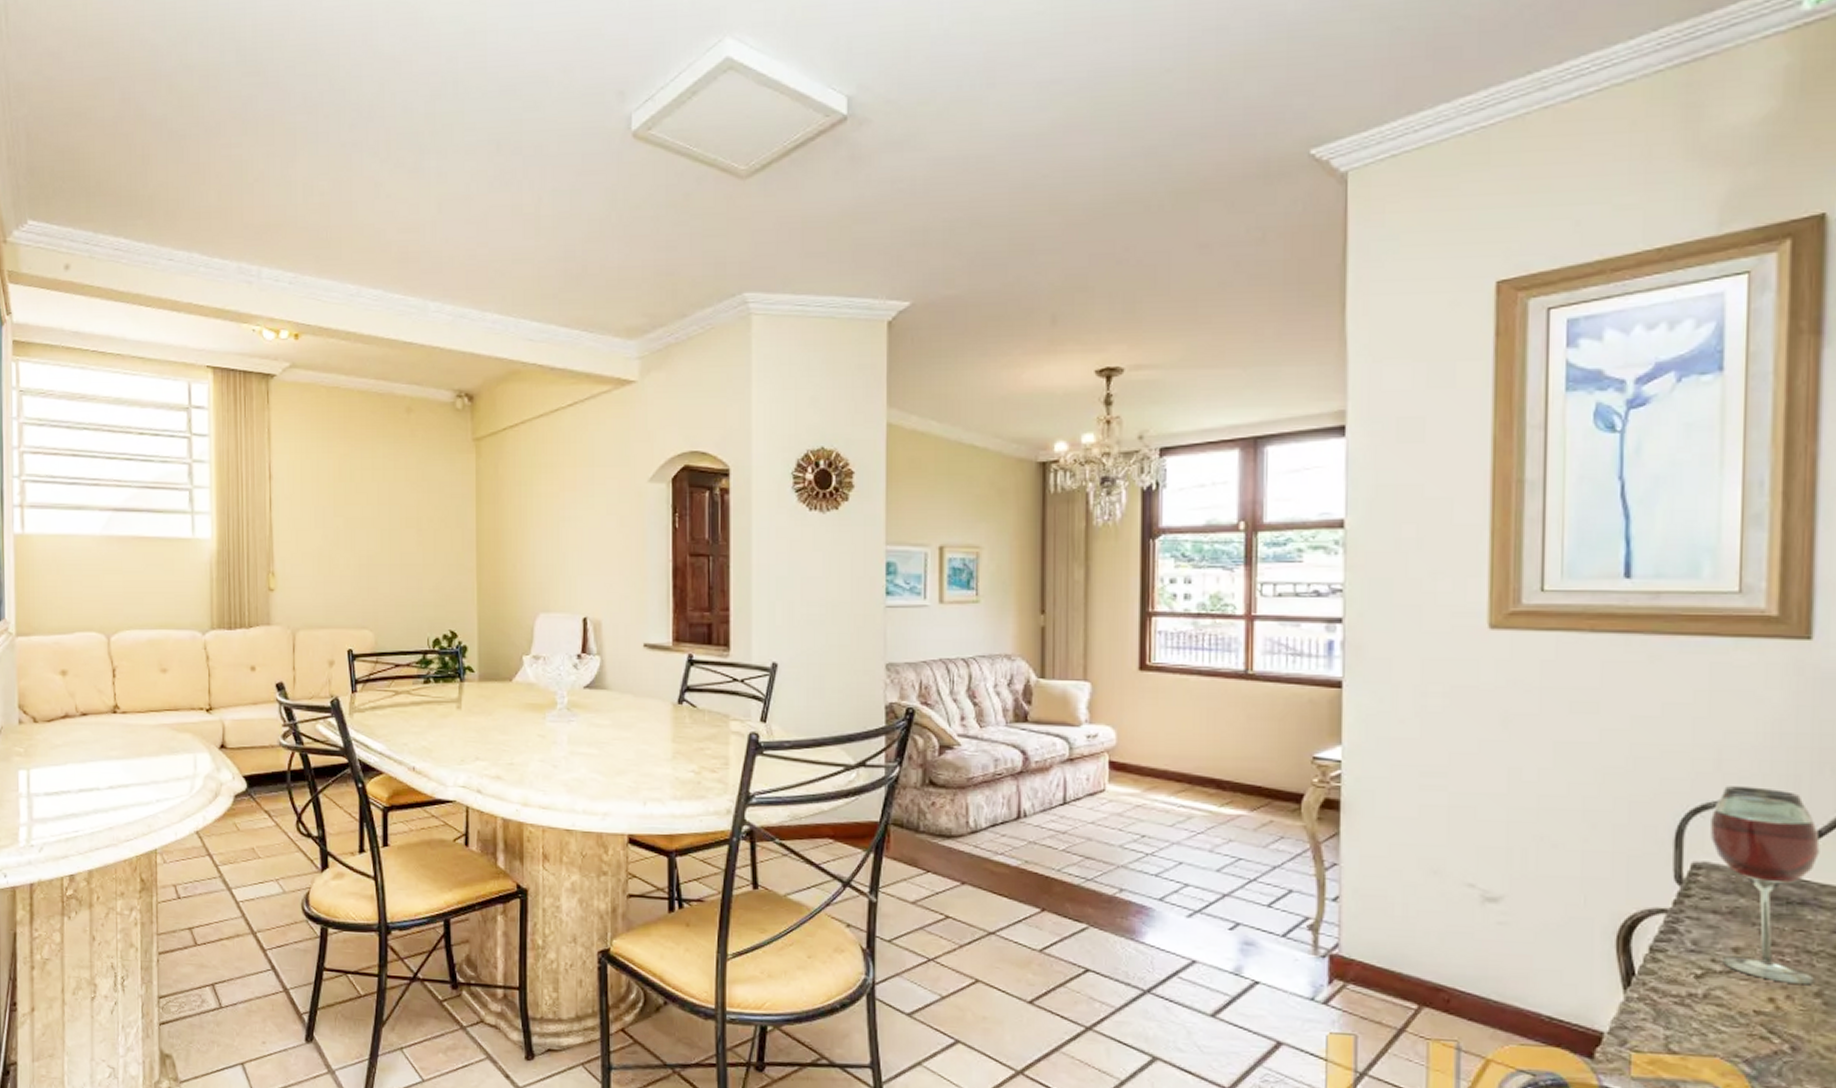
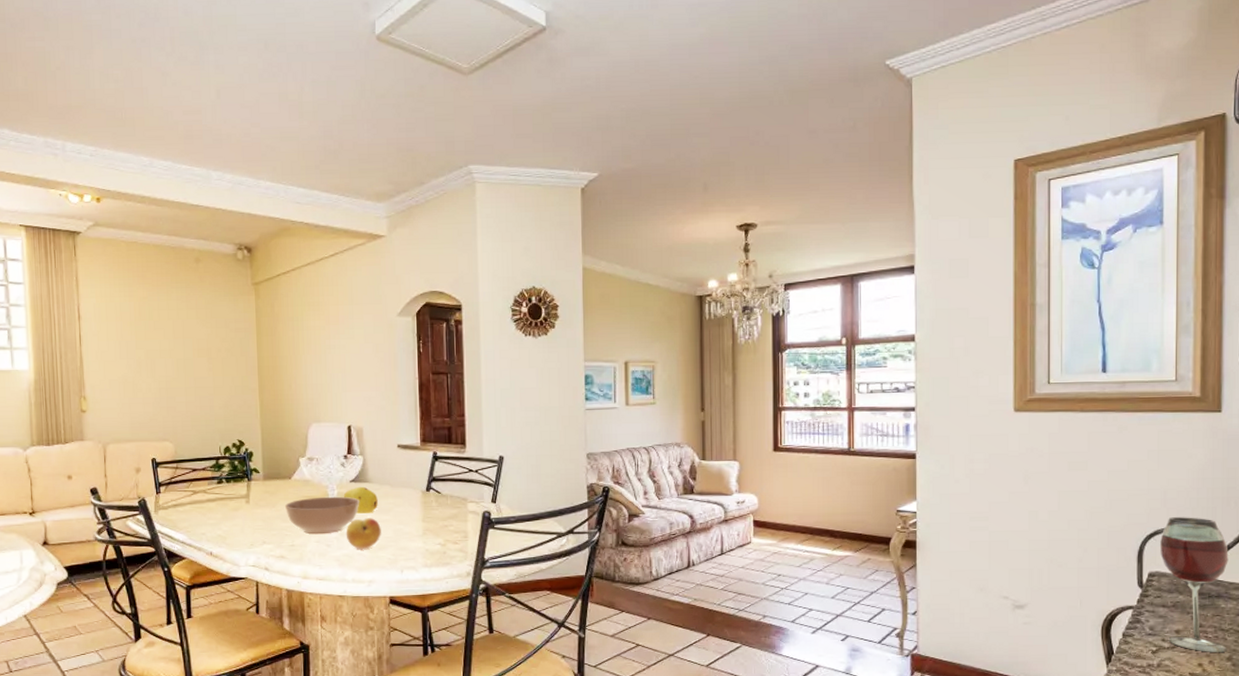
bowl: none [503,705,595,752] -> present [284,496,360,535]
fruit: none [575,694,617,728] -> present [343,486,378,514]
fruit: none [576,734,620,773] -> present [346,518,381,549]

